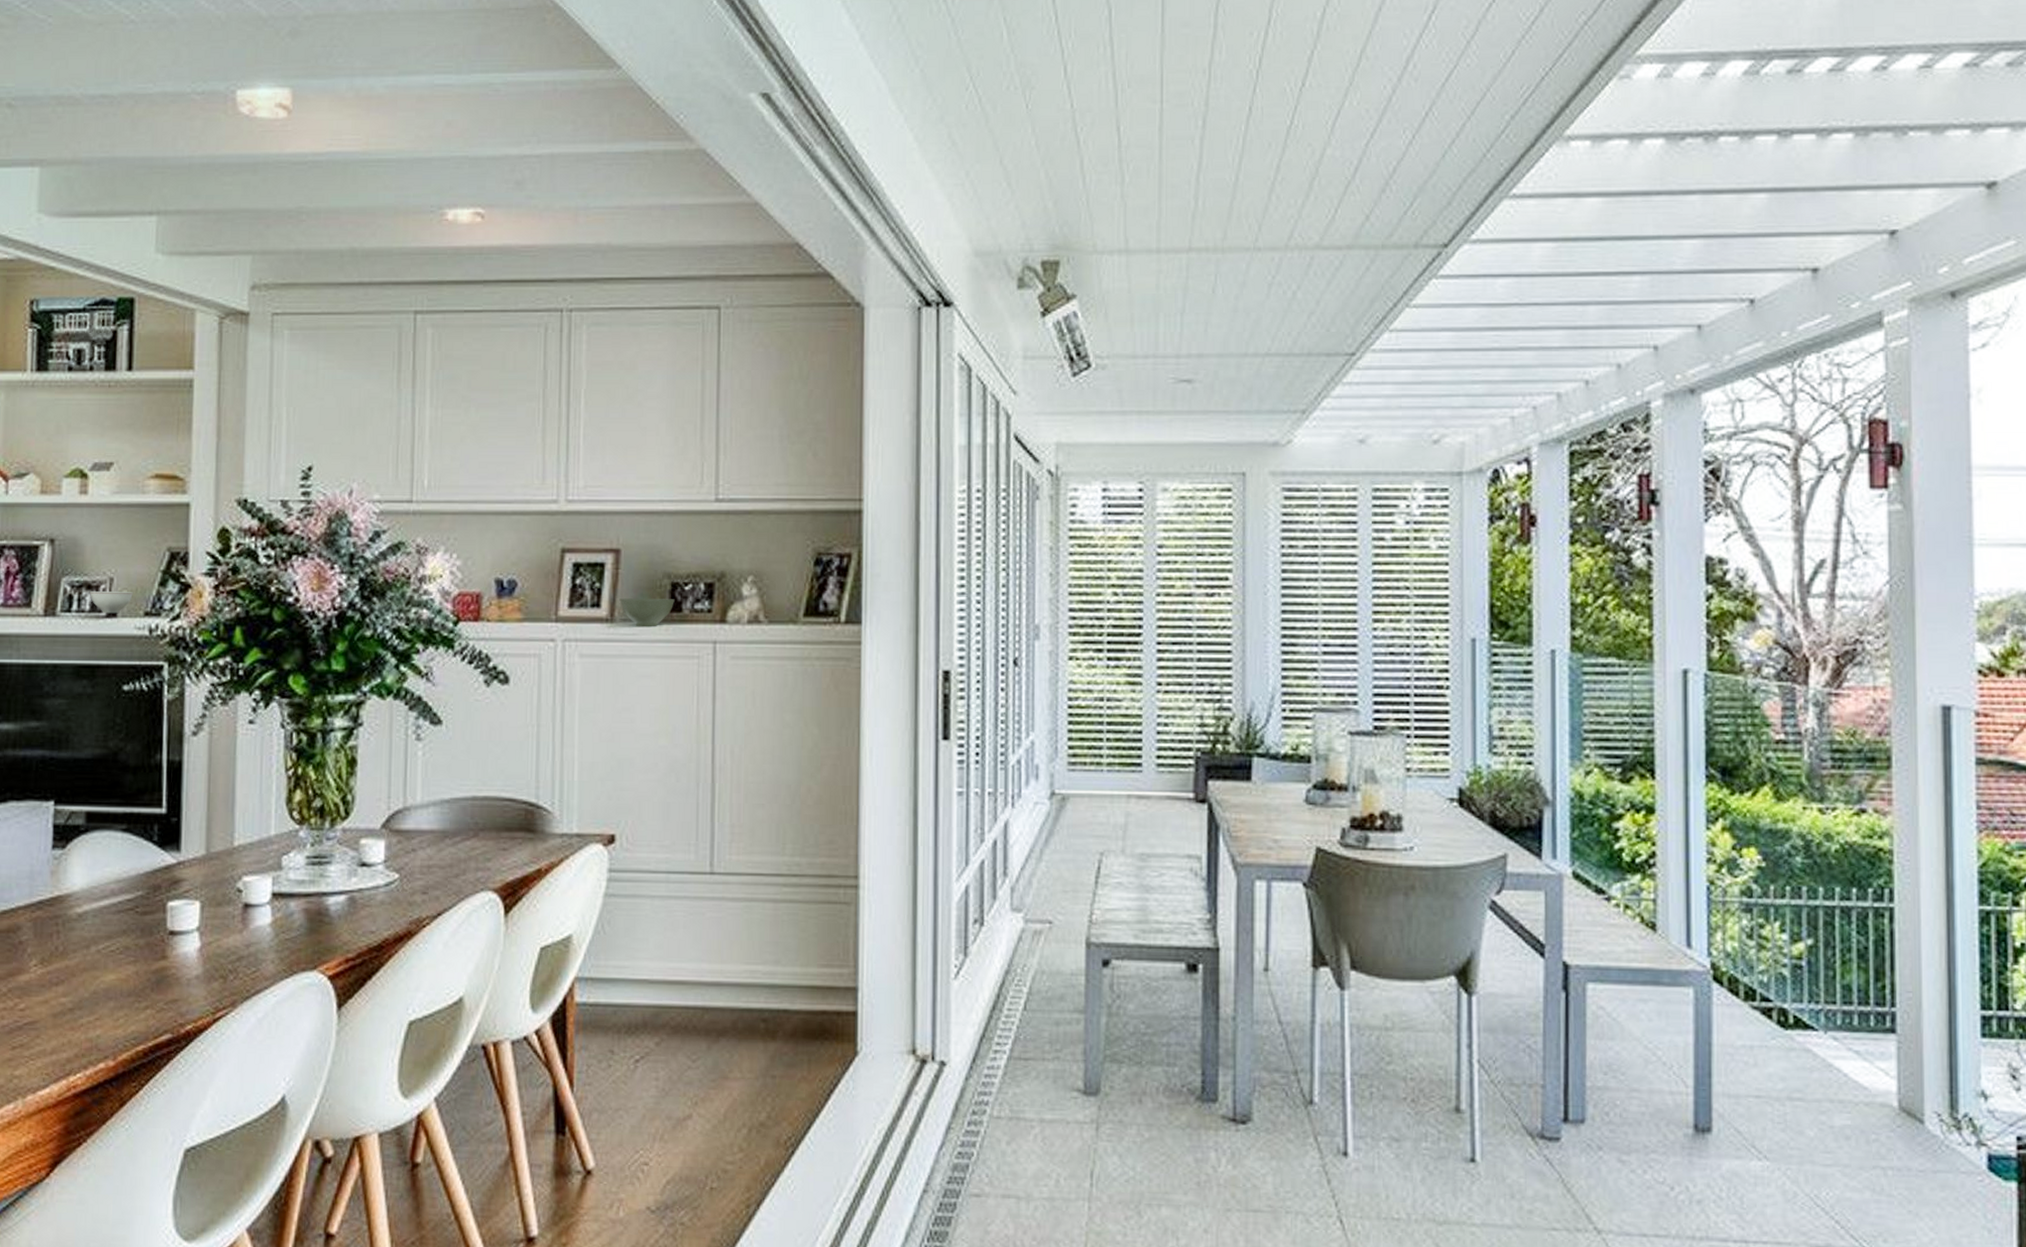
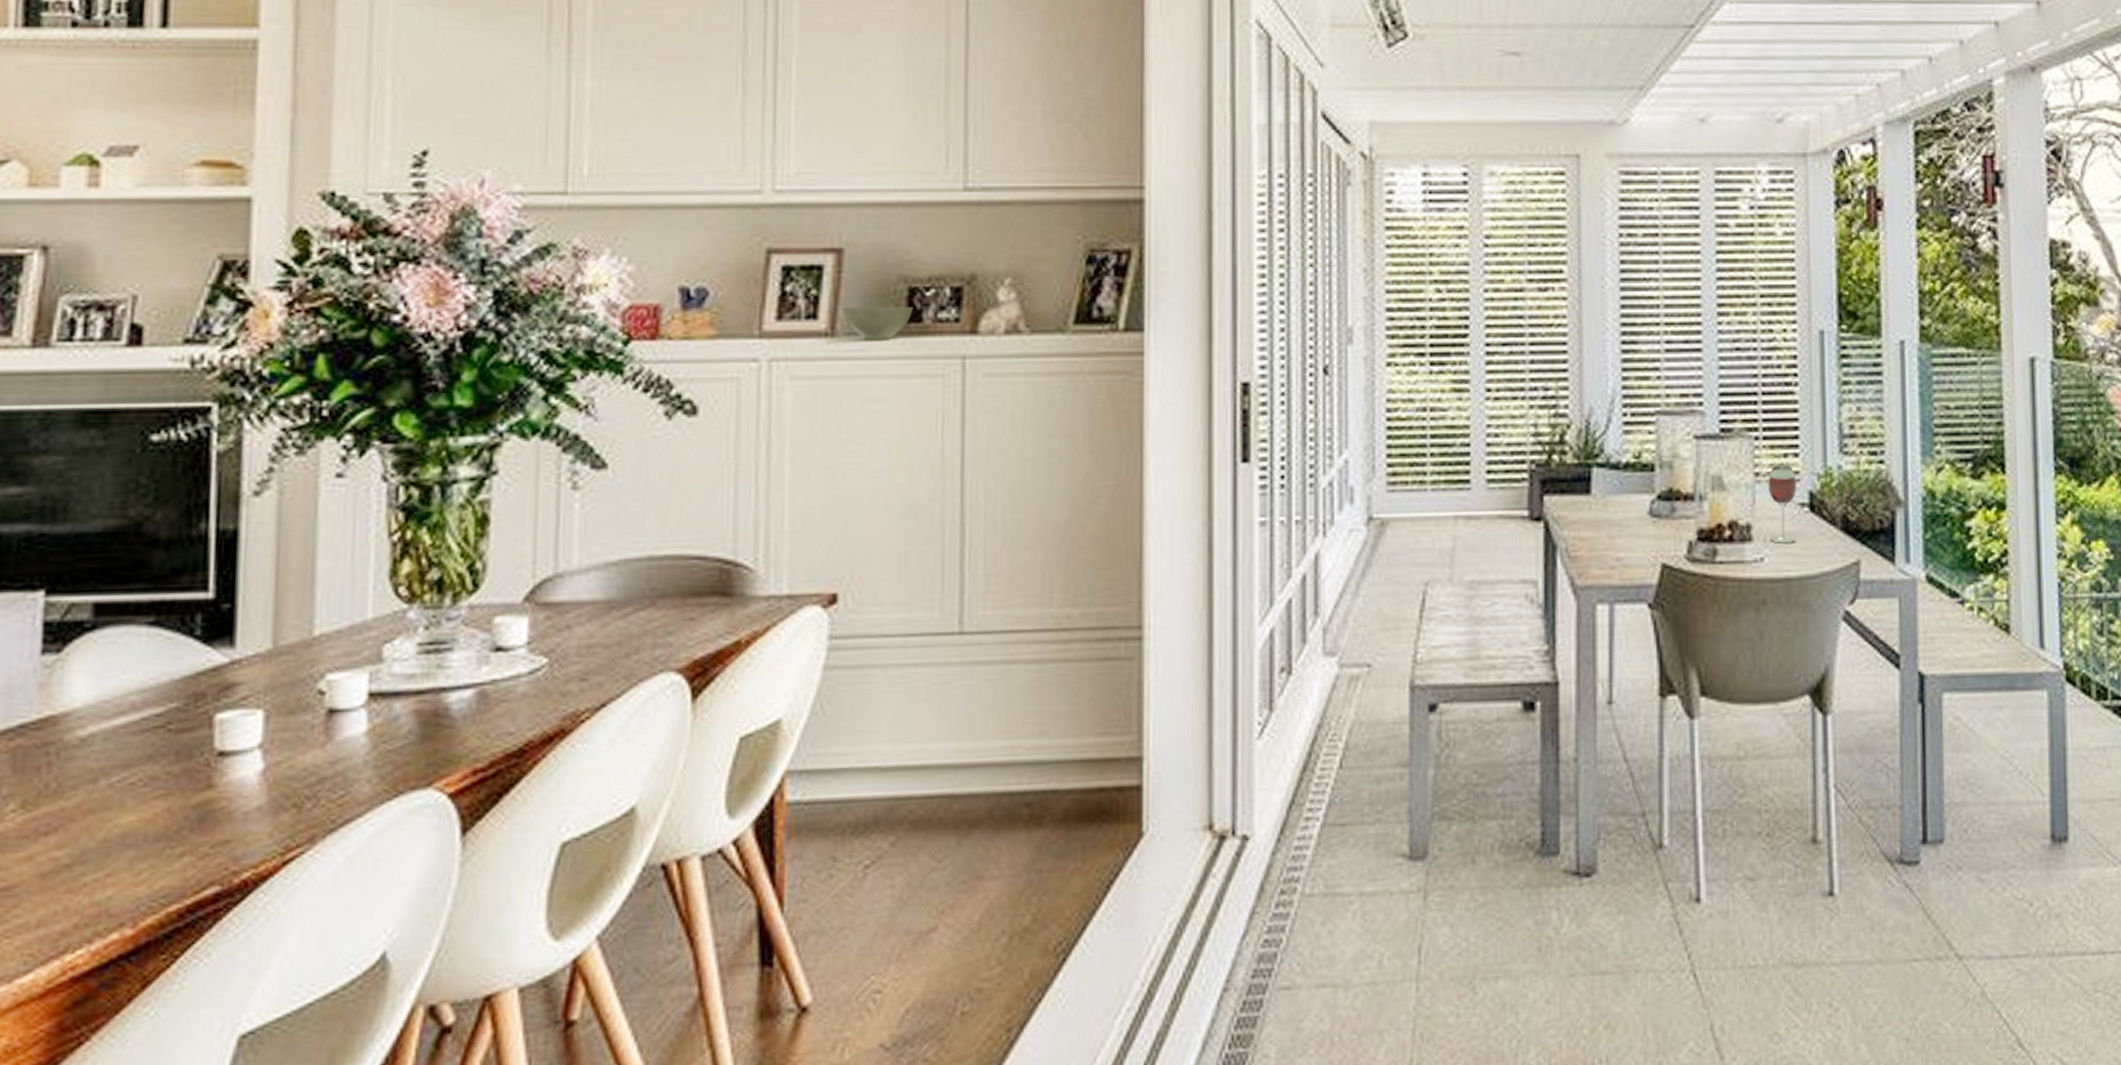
bowl: present [89,591,134,614] -> none [101,313,168,342]
wineglass: none [1419,761,1447,835] -> present [1768,464,1797,543]

